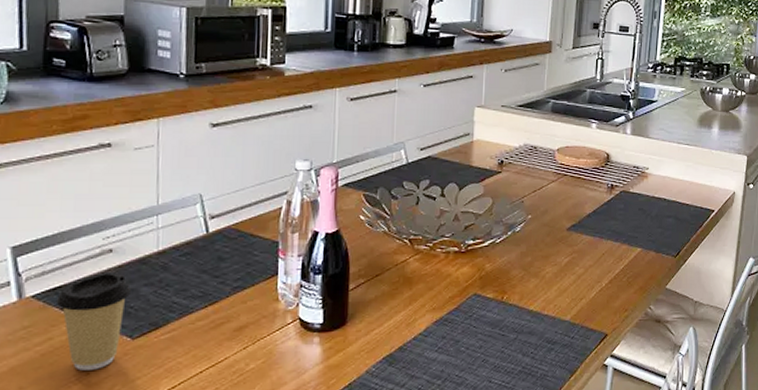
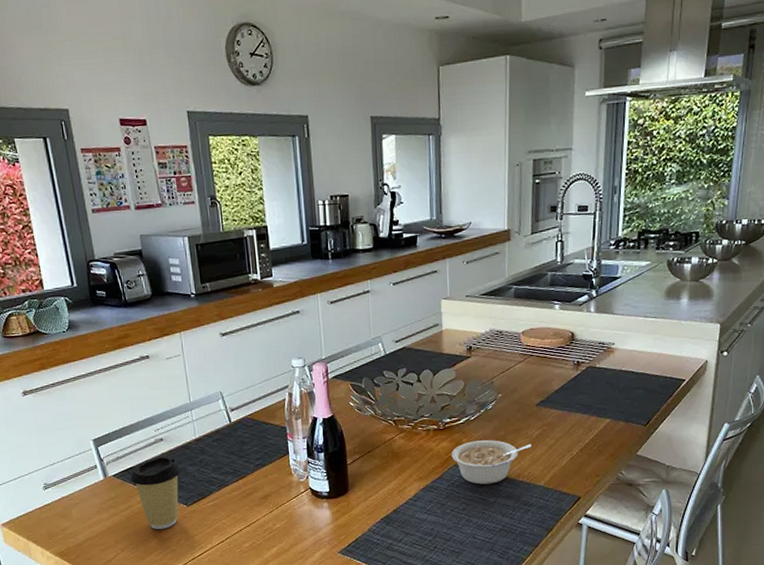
legume: none [471,266,560,318] -> present [451,440,532,485]

